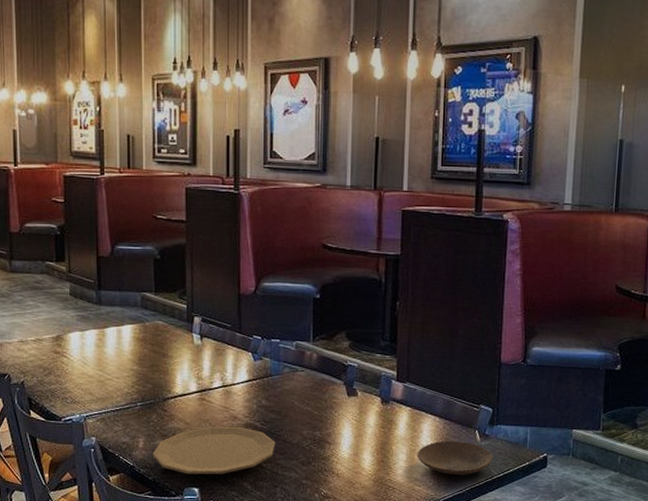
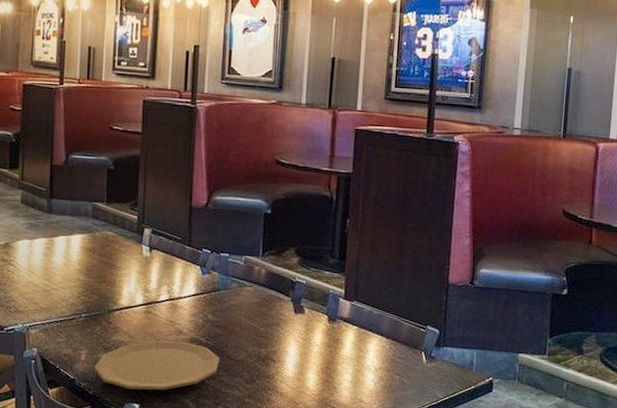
plate: present [417,440,493,476] -> none [362,361,439,399]

